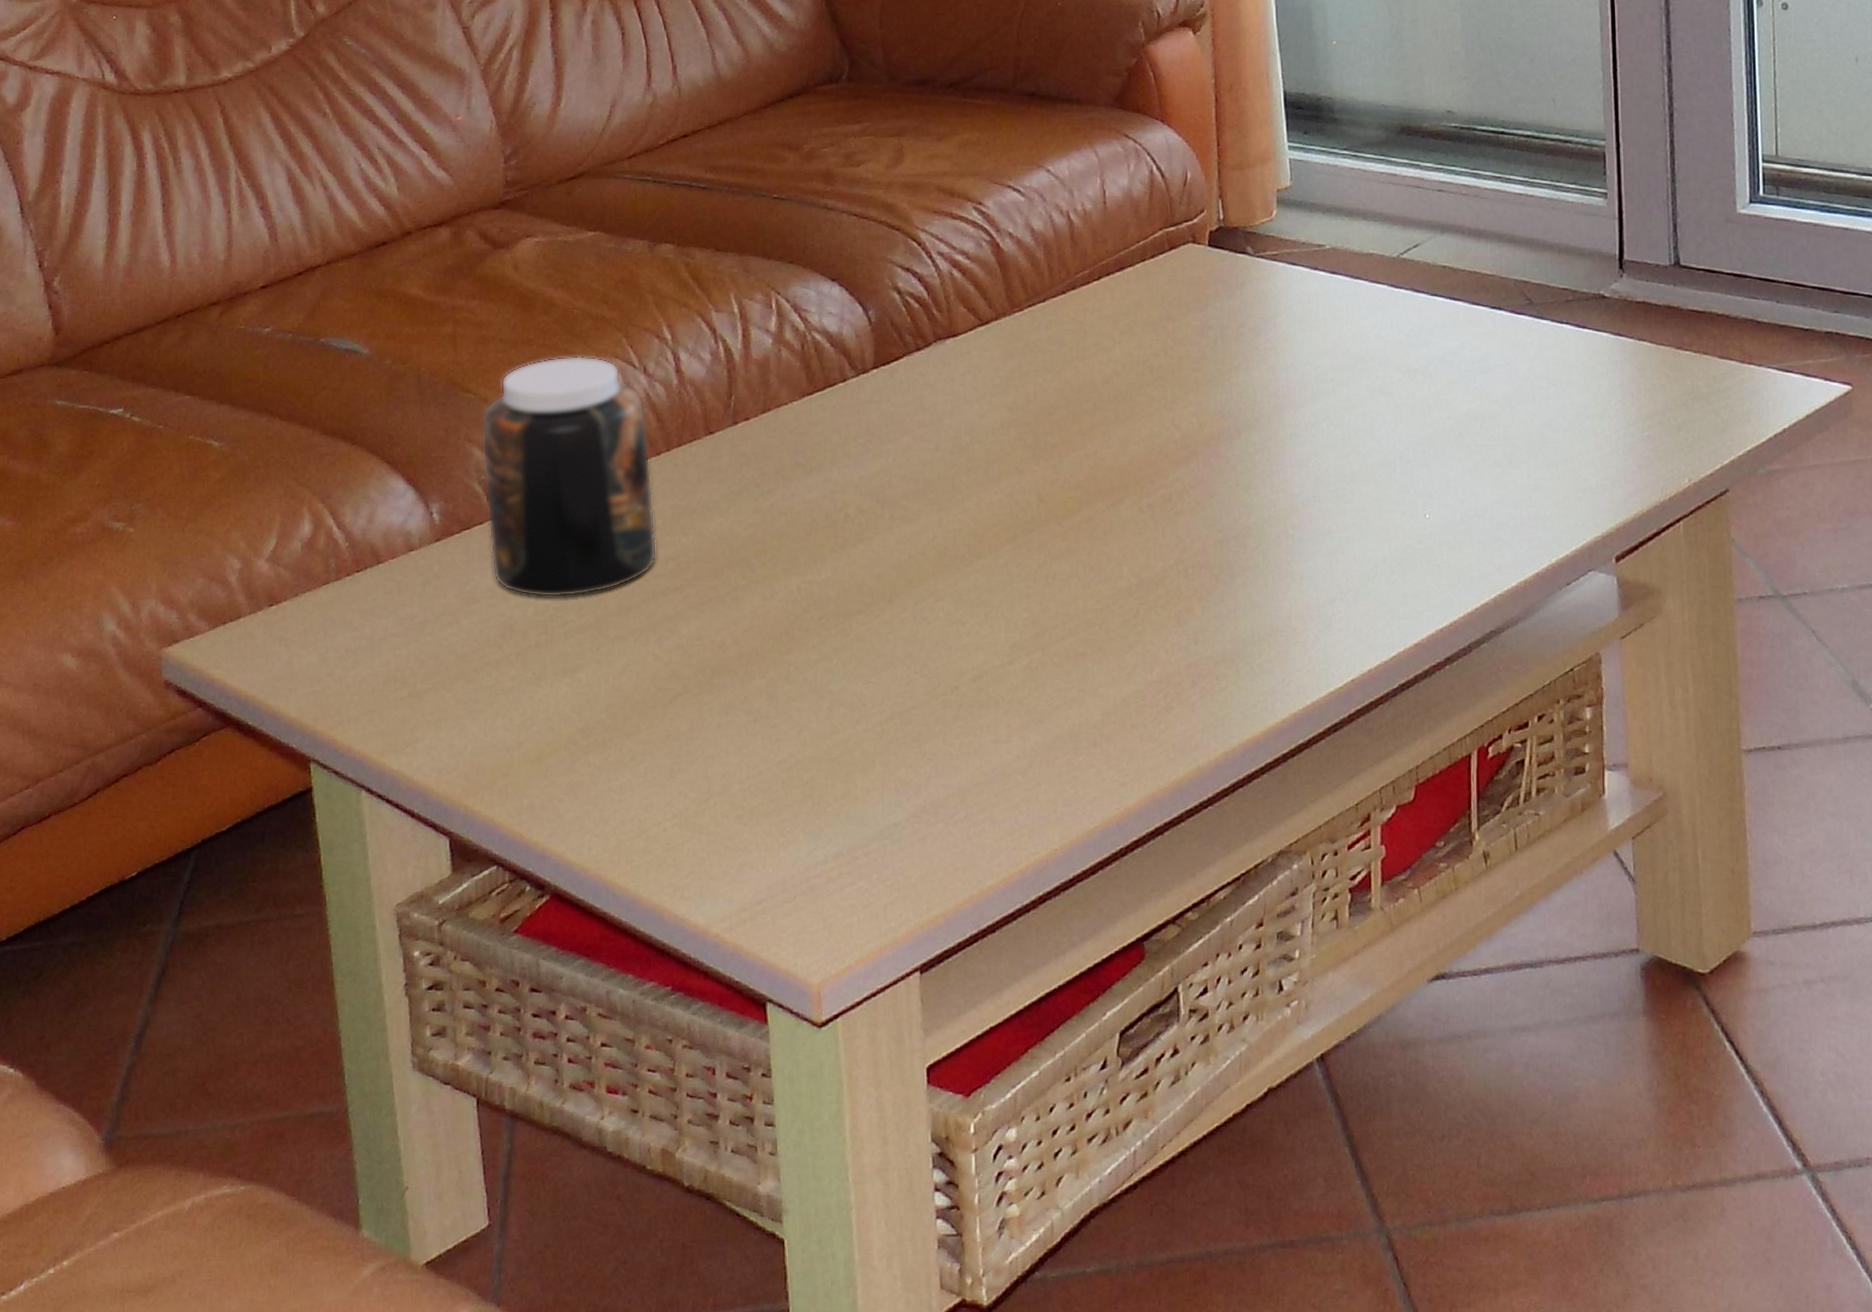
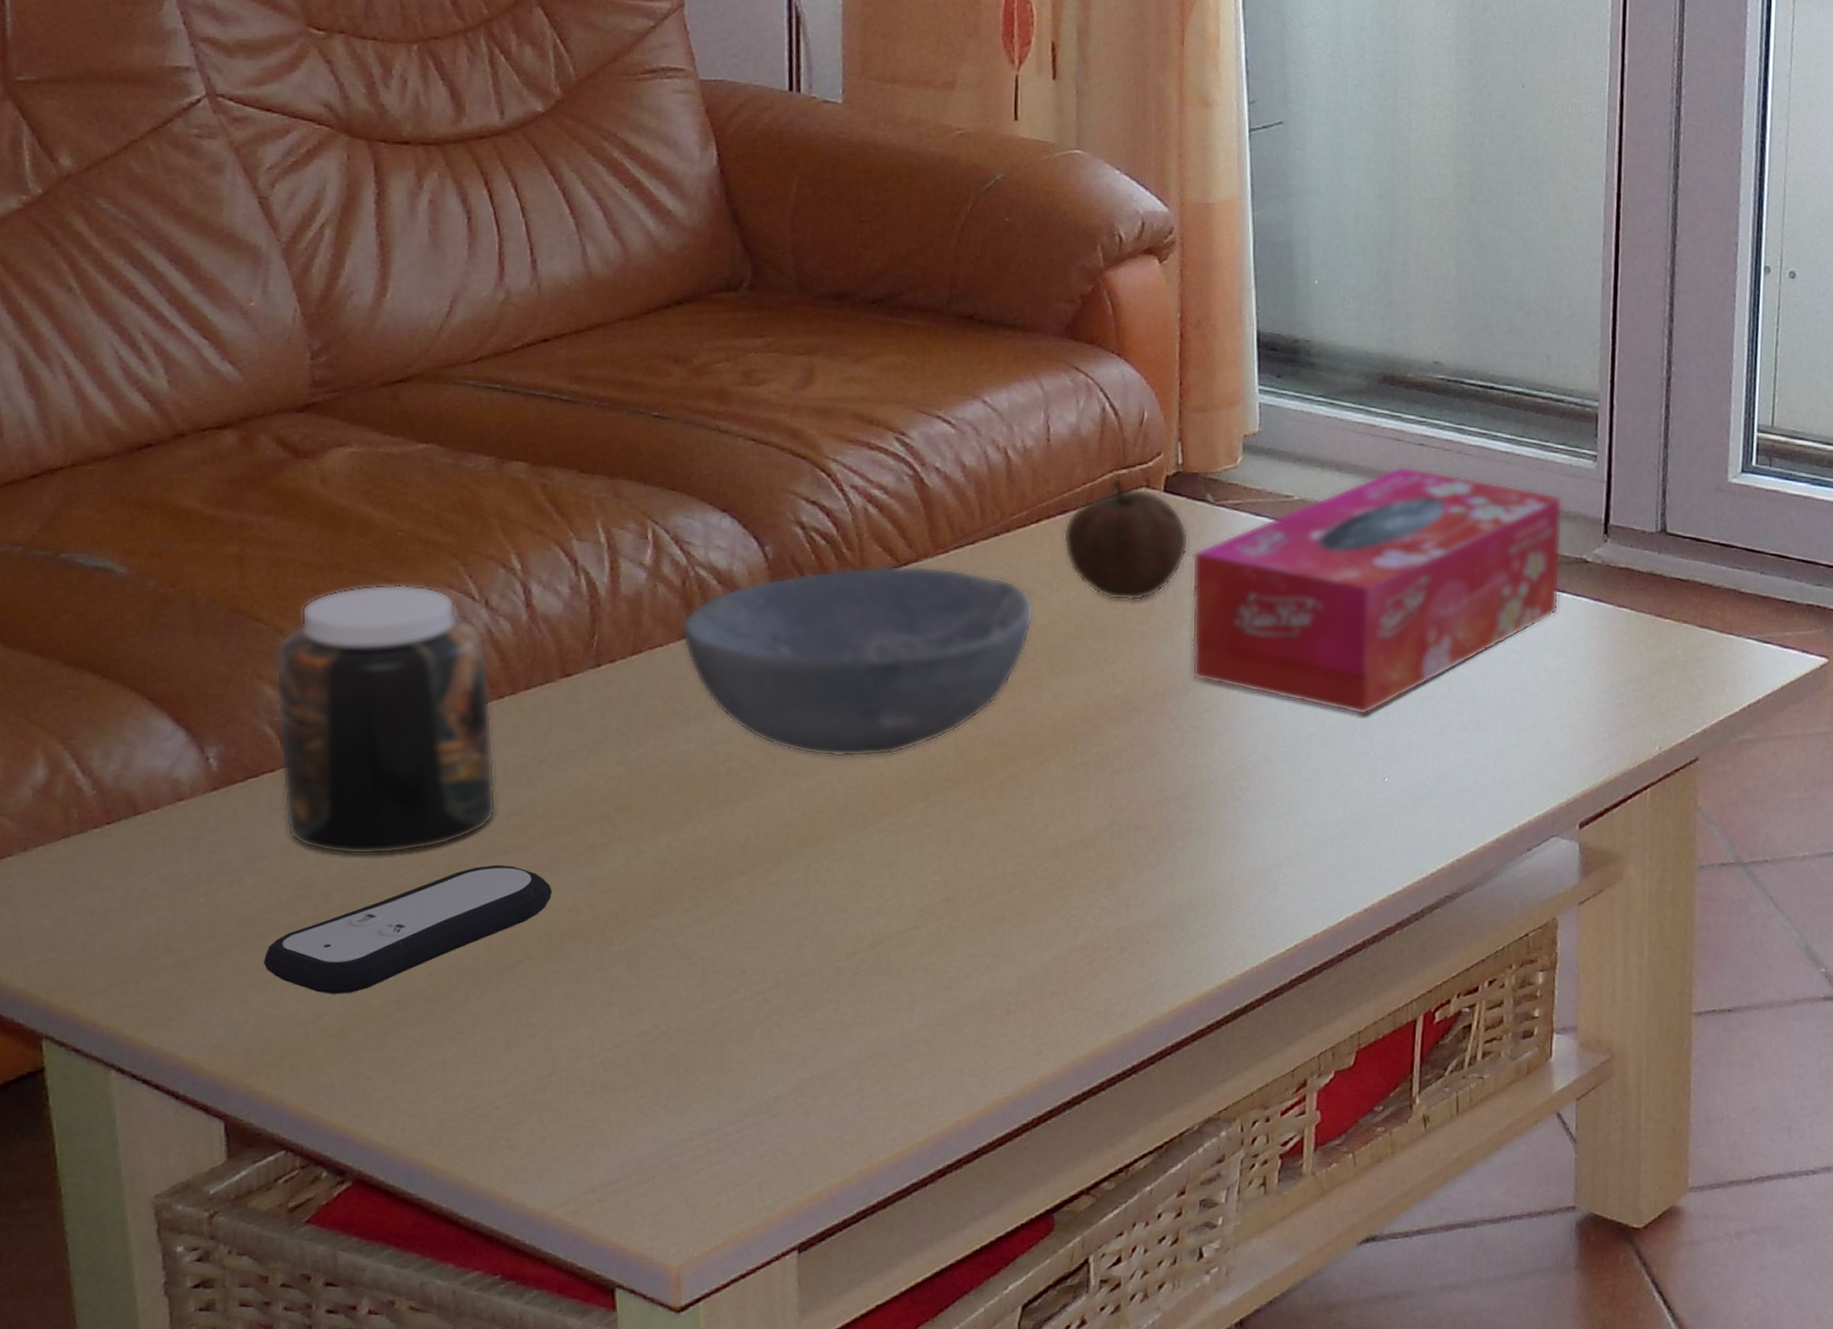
remote control: none [477,605,704,724] -> present [263,864,552,994]
bowl: none [801,323,1101,504] -> present [680,565,1035,758]
fruit: none [1121,234,1233,350] -> present [1063,477,1189,601]
tissue box: none [1237,212,1581,454] -> present [1191,466,1563,715]

